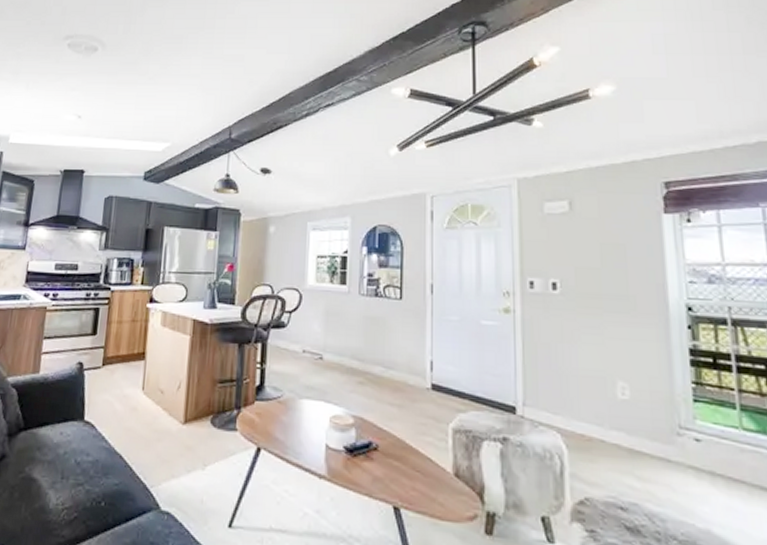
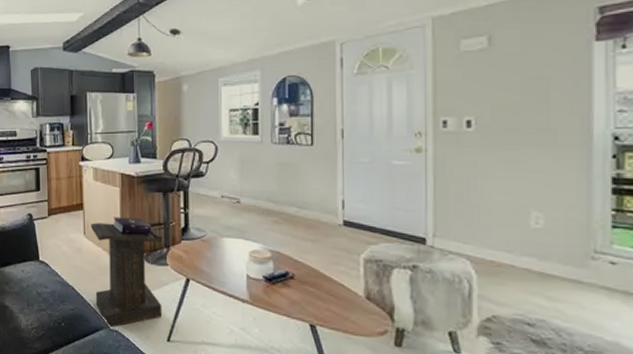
lectern: none [146,370,234,510] -> present [90,217,163,328]

